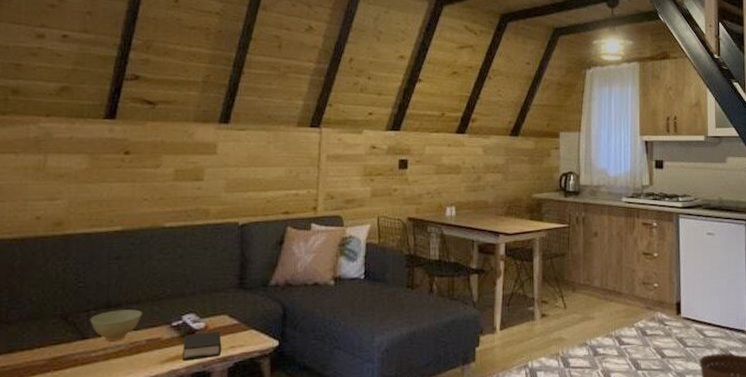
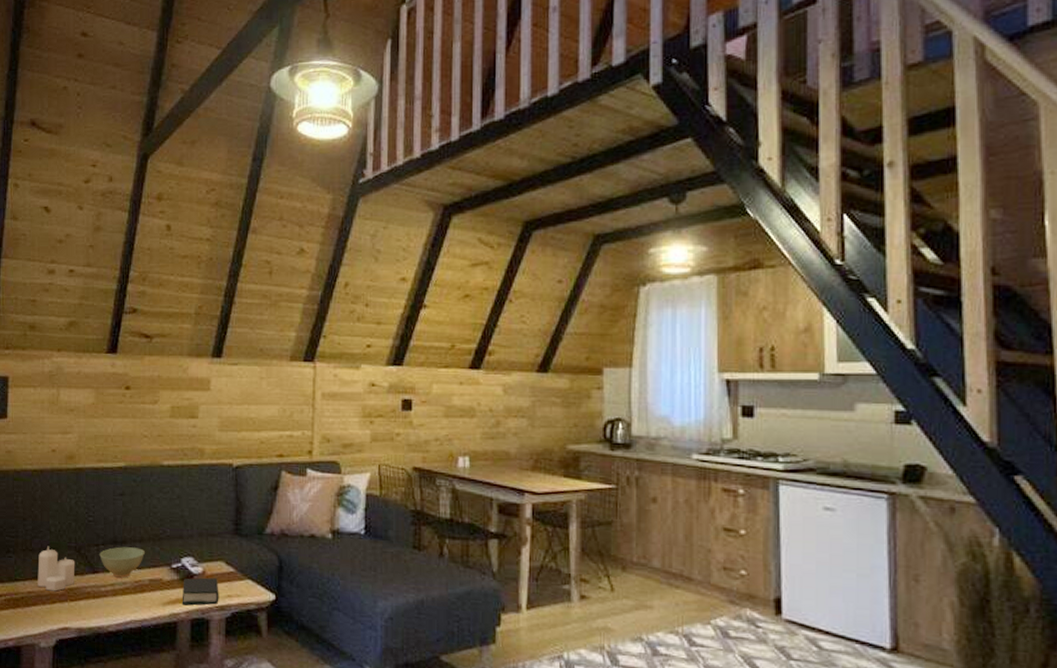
candle: none [14,316,61,363] -> present [37,546,75,592]

